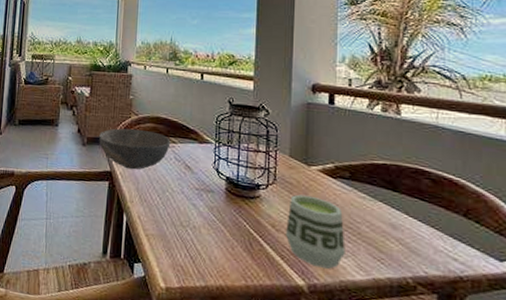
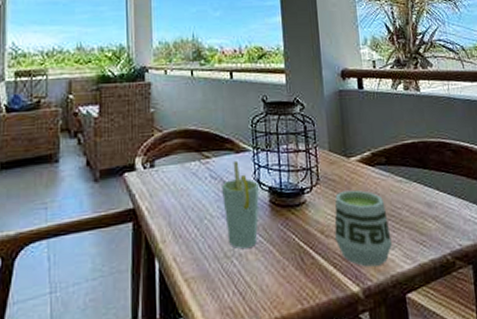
bowl: present [99,128,171,170] -> none [116,148,204,201]
cup: none [183,149,218,224] -> present [222,160,260,250]

